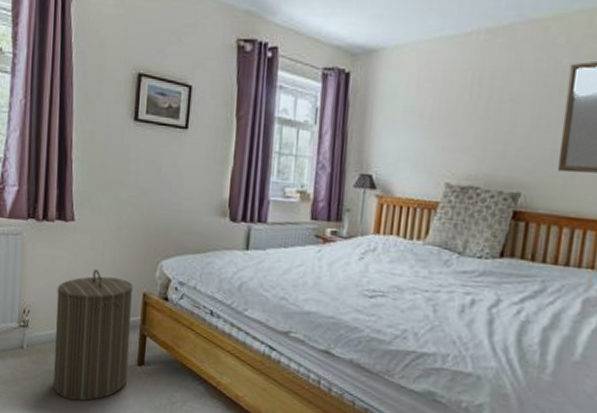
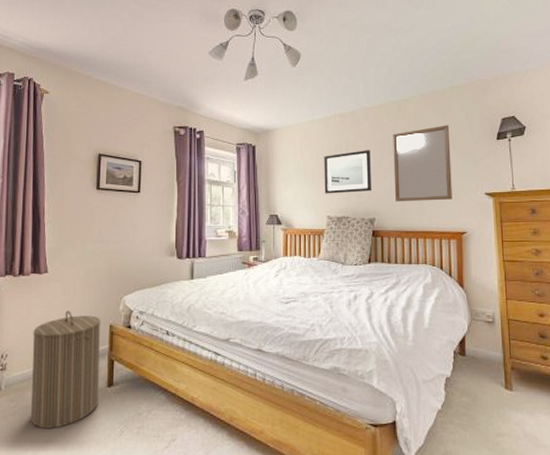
wall art: none [446,87,529,153] -> present [324,150,372,194]

